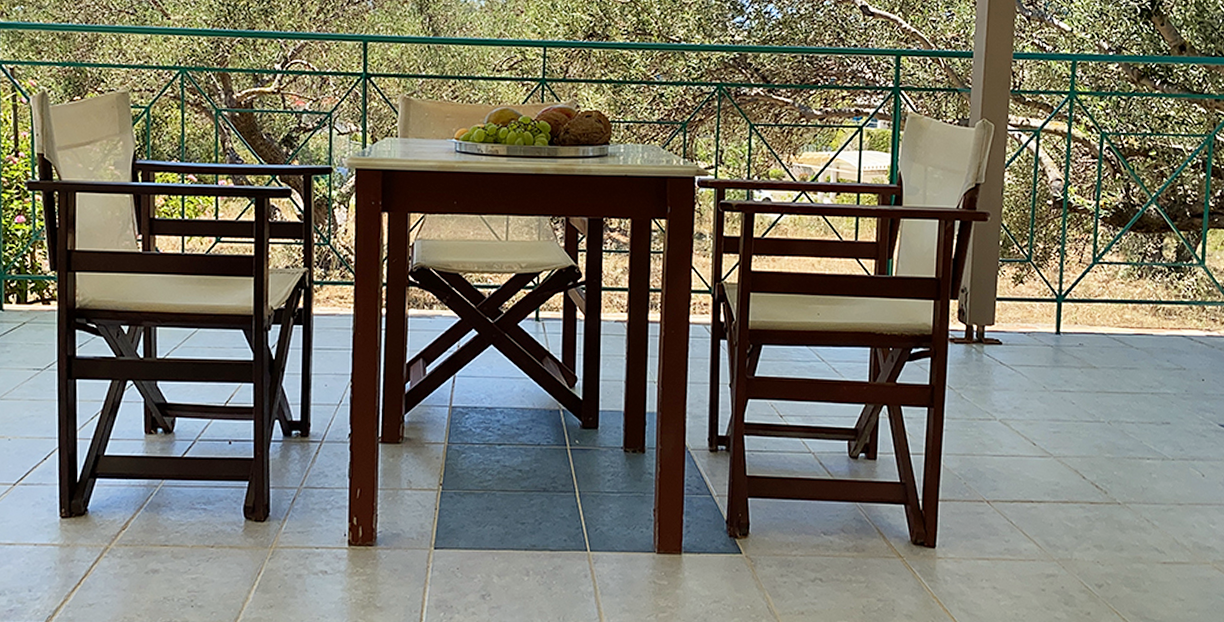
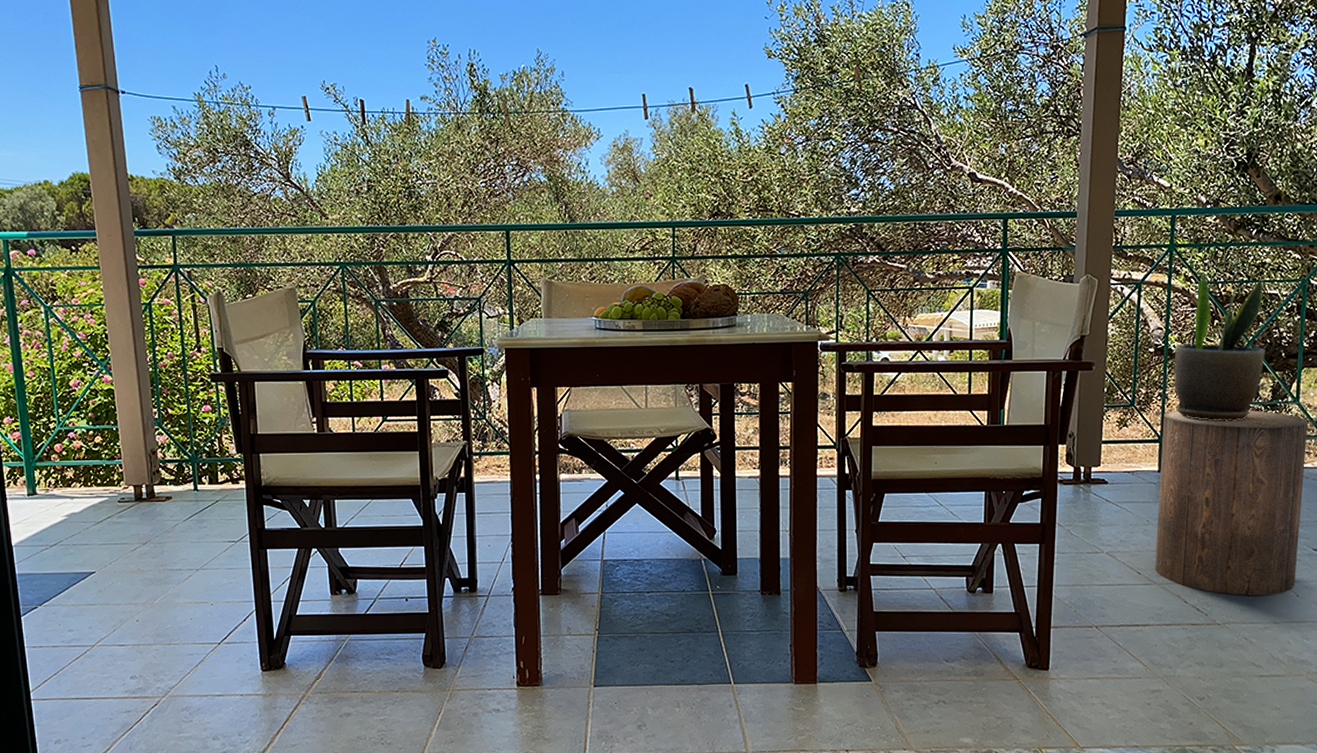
stool: none [1052,268,1214,473] -> present [1155,410,1308,596]
potted plant: none [1073,121,1169,282] -> present [1174,271,1265,421]

